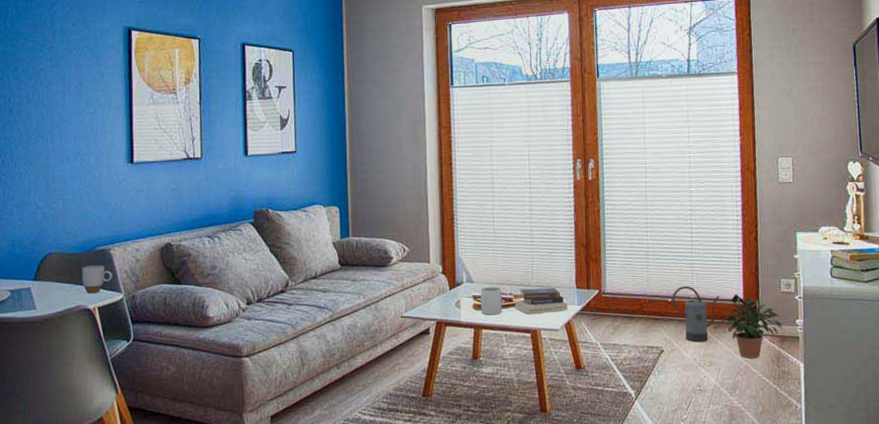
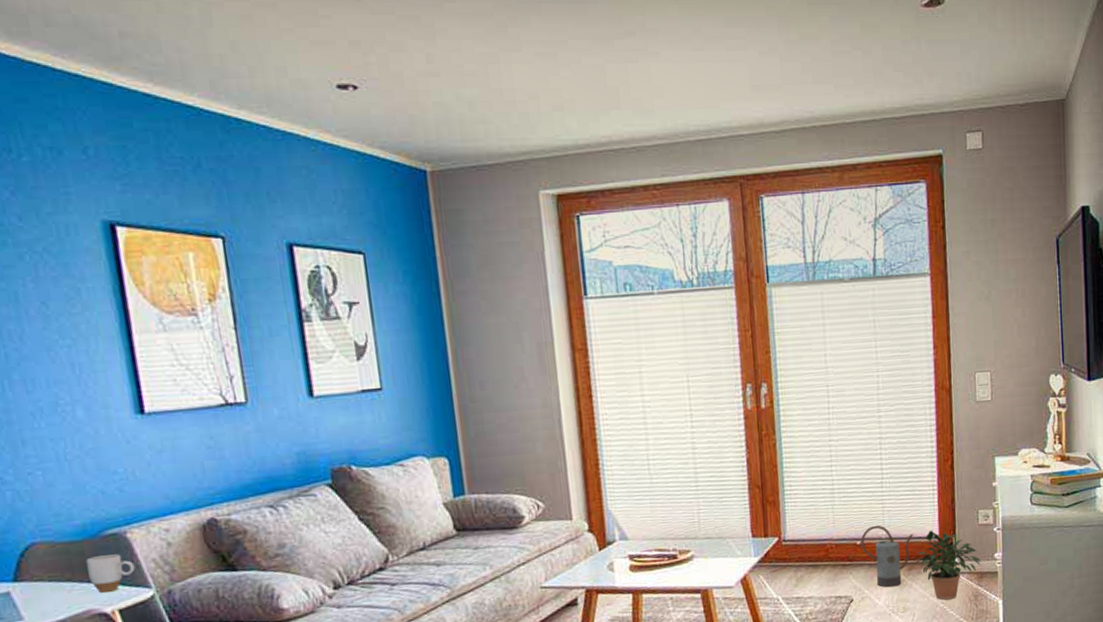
mug: present [480,287,502,315] -> none [637,542,666,577]
books: present [514,287,568,315] -> none [679,538,744,573]

